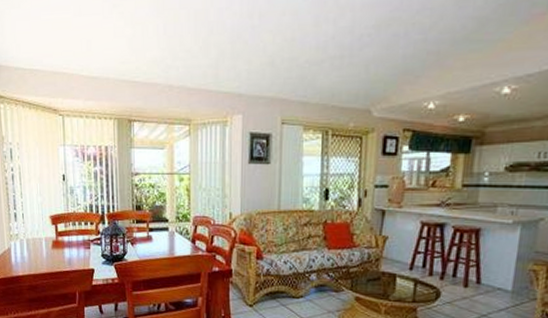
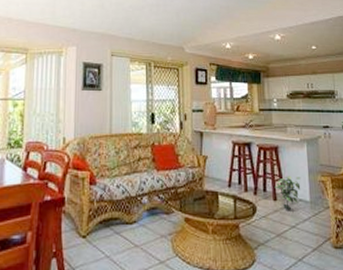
potted plant: none [467,262,505,298] -> present [274,176,301,210]

